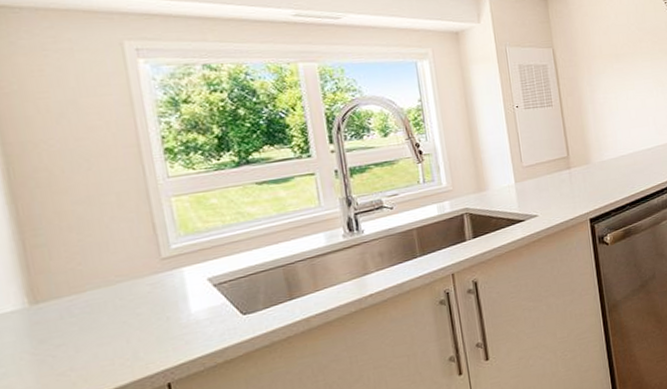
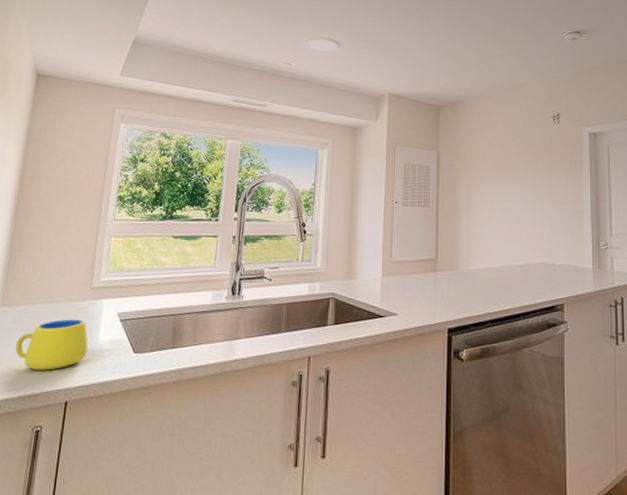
mug: none [73,295,181,363] -> present [15,319,88,370]

